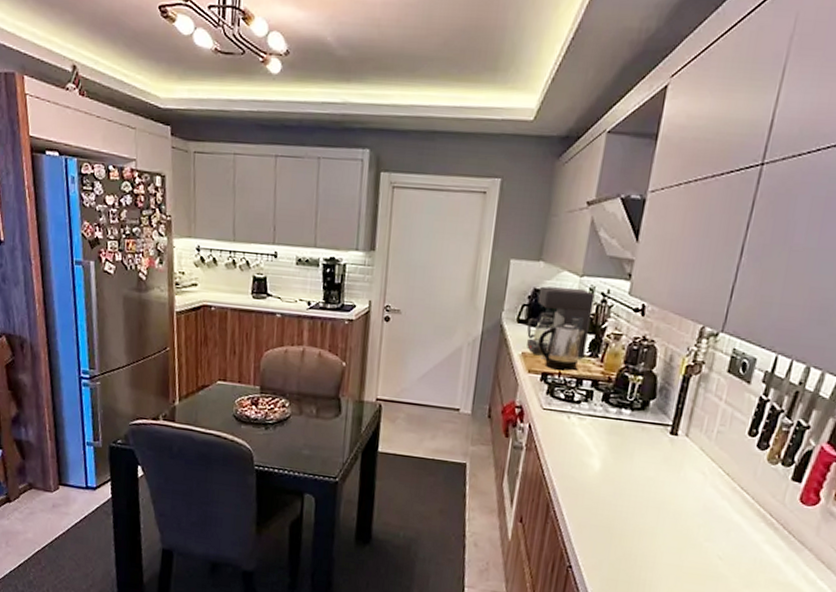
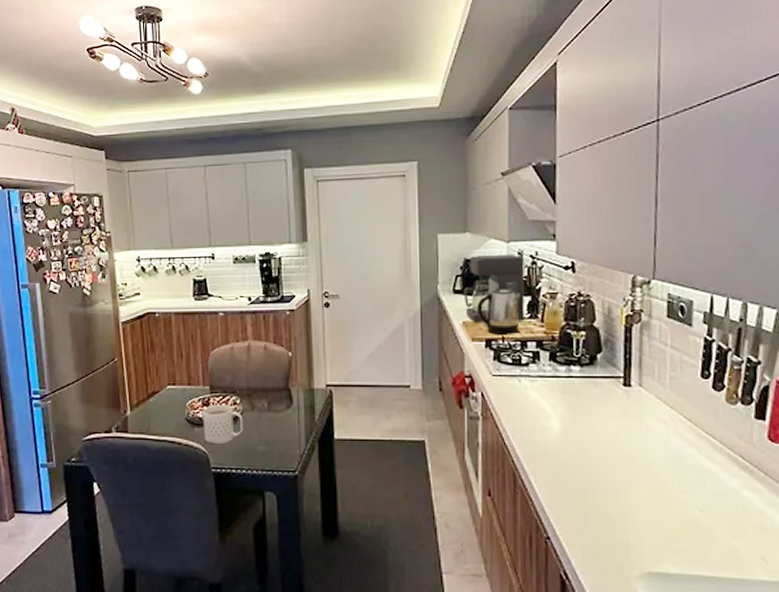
mug: none [249,405,290,444] -> present [202,403,243,445]

